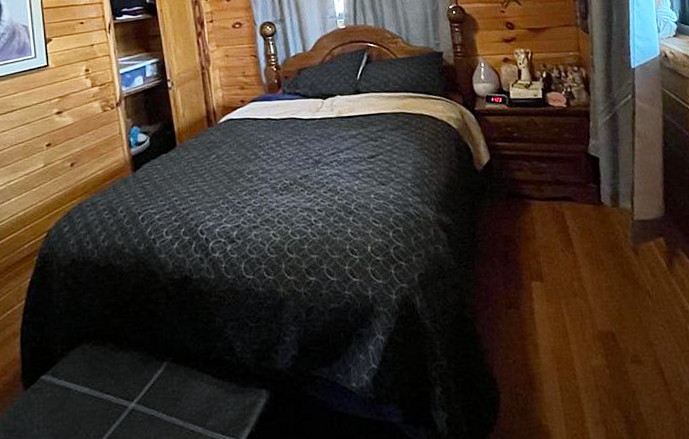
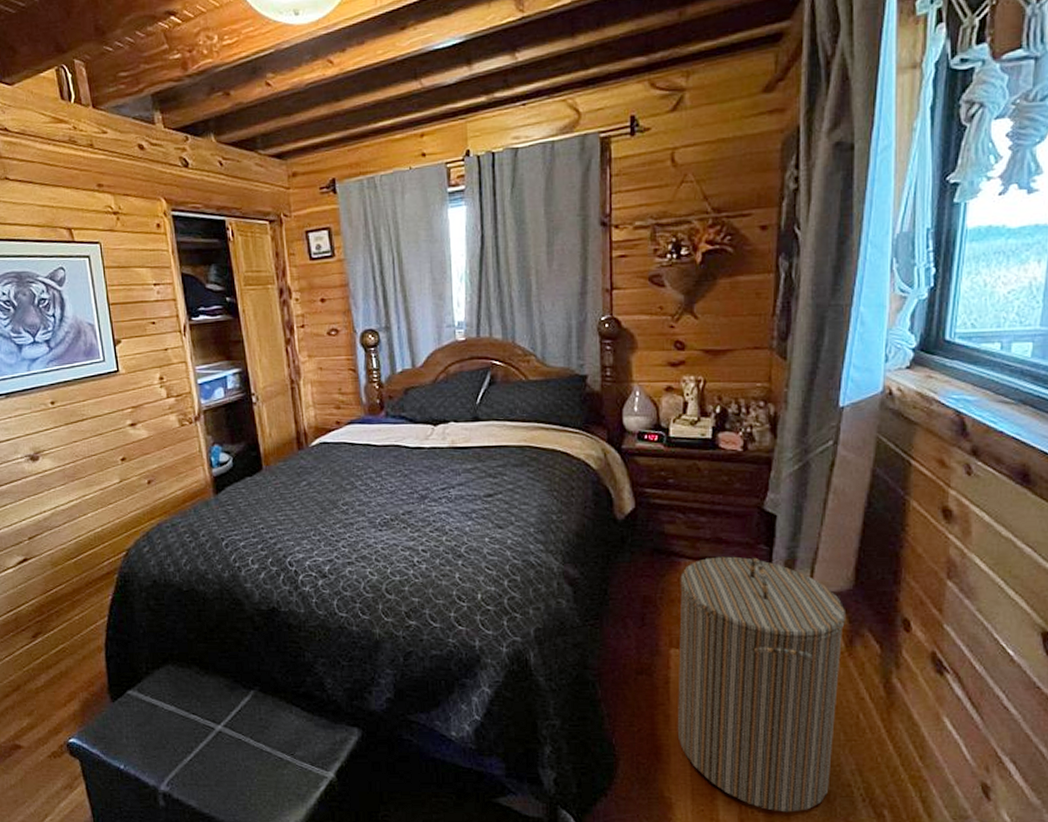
laundry hamper: none [532,194,675,427] -> present [677,556,845,813]

